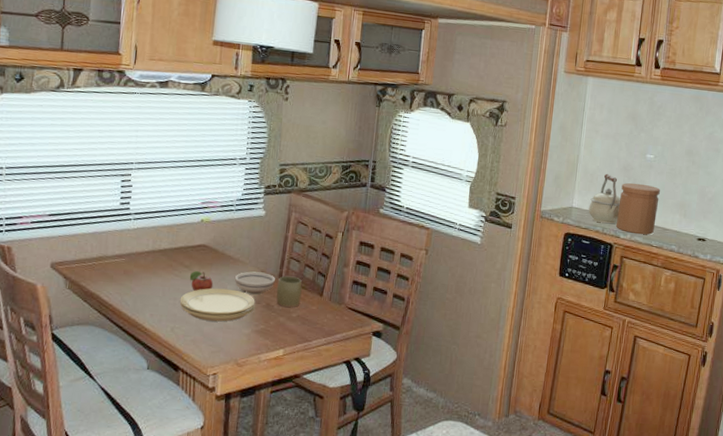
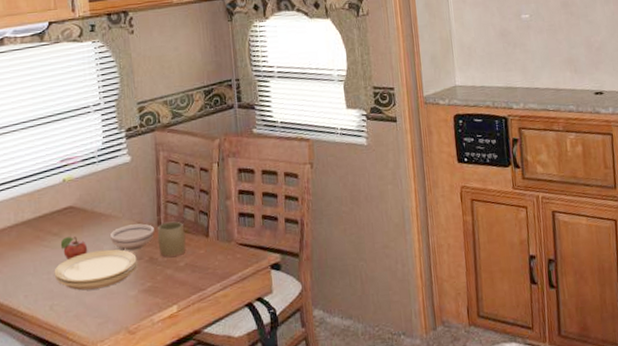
kettle: present [588,173,621,225] -> none [473,43,507,97]
jar: present [615,182,660,235] -> none [502,46,547,102]

